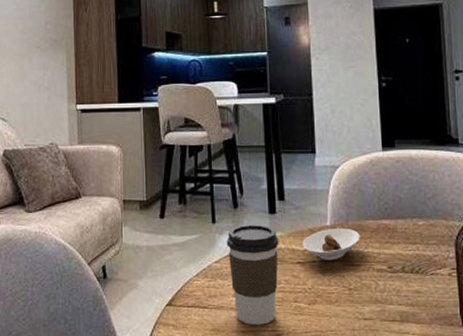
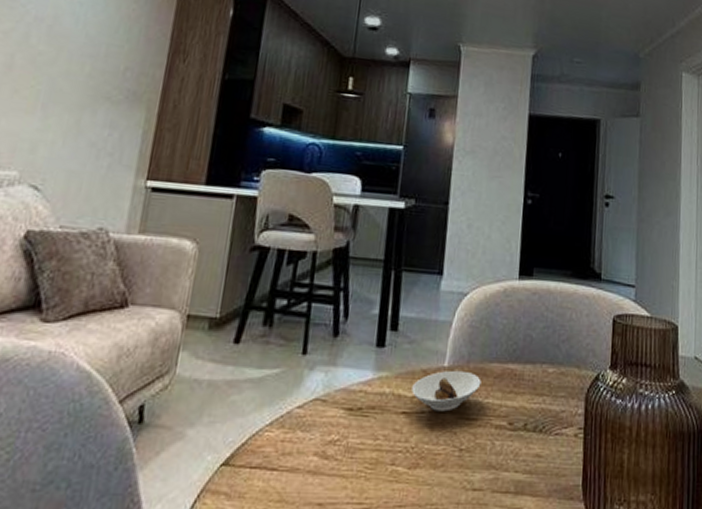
coffee cup: present [226,224,279,325] -> none [313,358,384,495]

